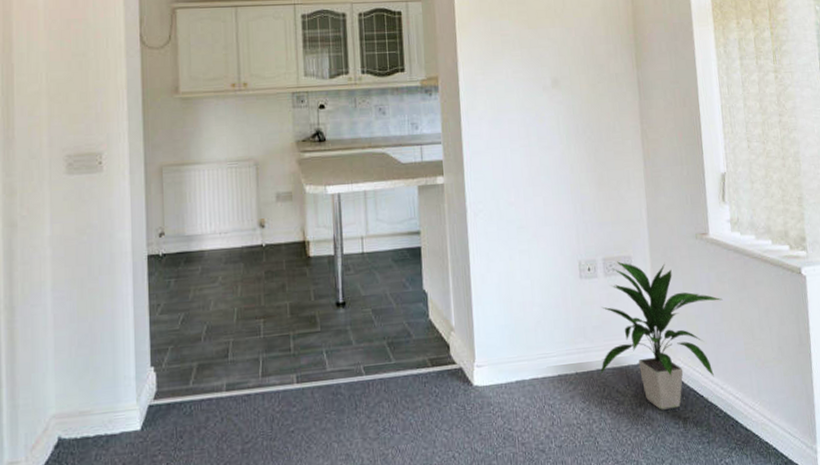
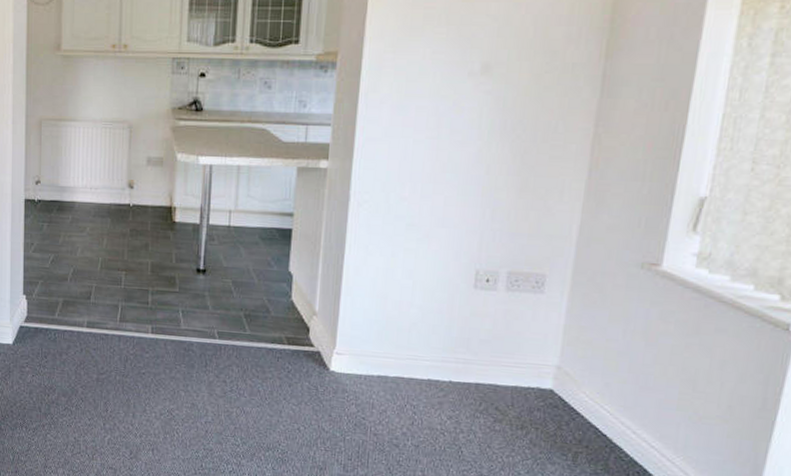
indoor plant: present [599,261,723,410] -> none [478,277,662,441]

